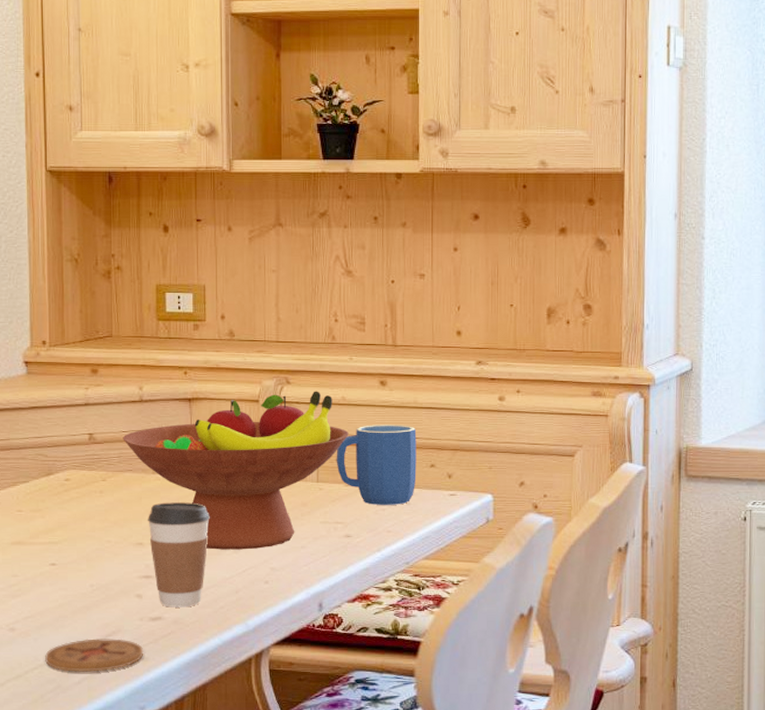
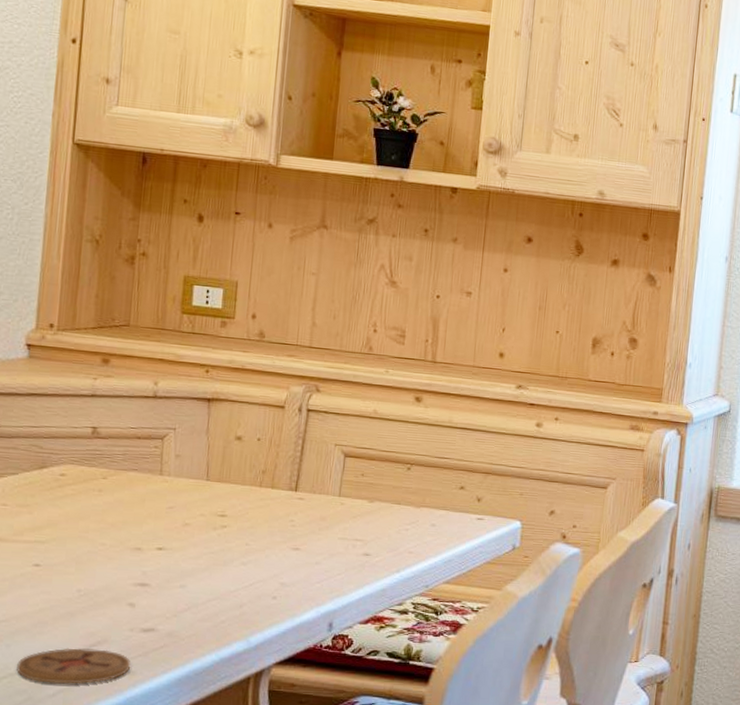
fruit bowl: present [123,391,349,550] -> none [130,401,378,562]
coffee cup: present [148,502,210,607] -> none [150,506,219,620]
mug: present [336,425,417,505] -> none [361,441,449,526]

